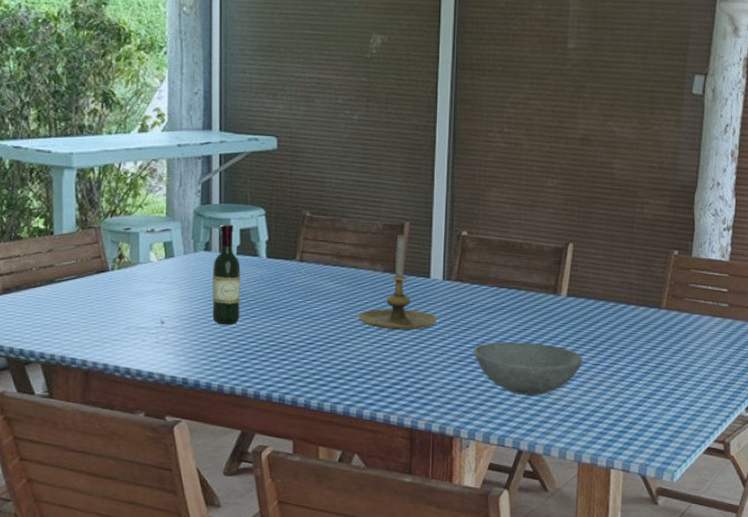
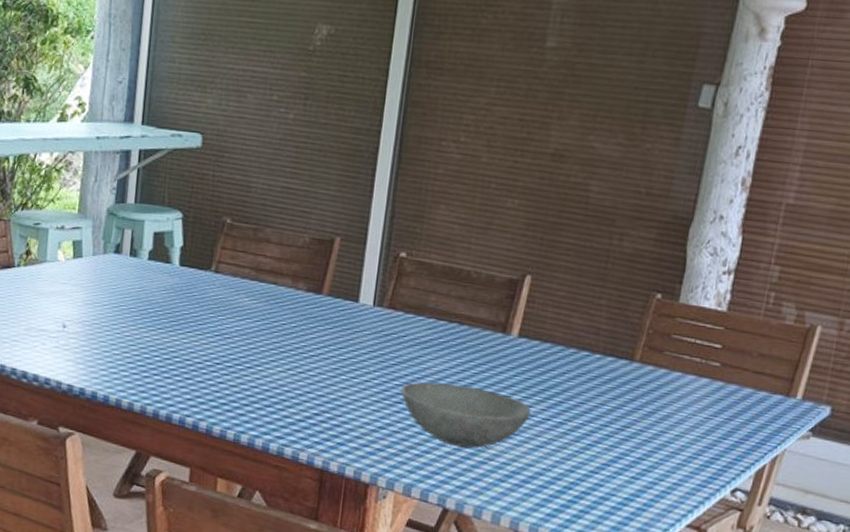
wine bottle: present [212,224,240,325] -> none [116,225,151,336]
candle holder: present [357,234,438,330] -> none [272,250,363,359]

